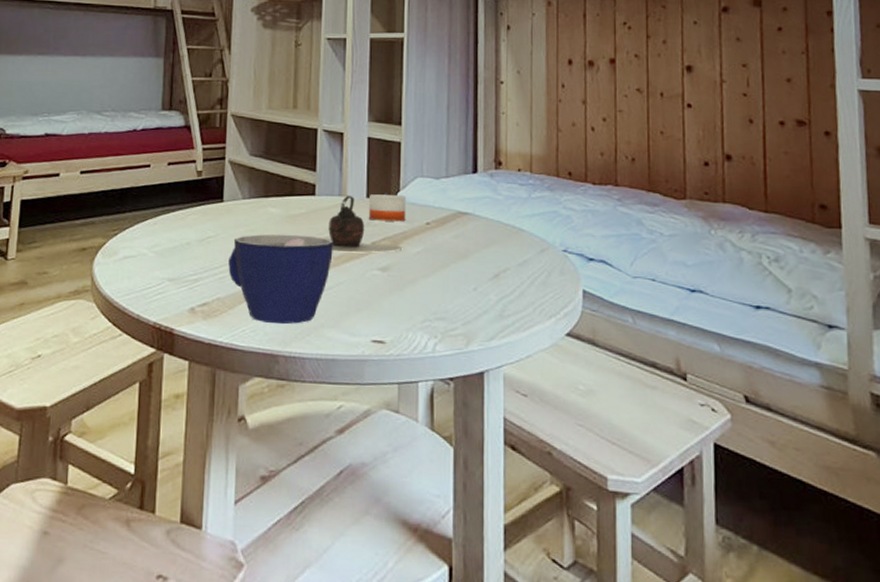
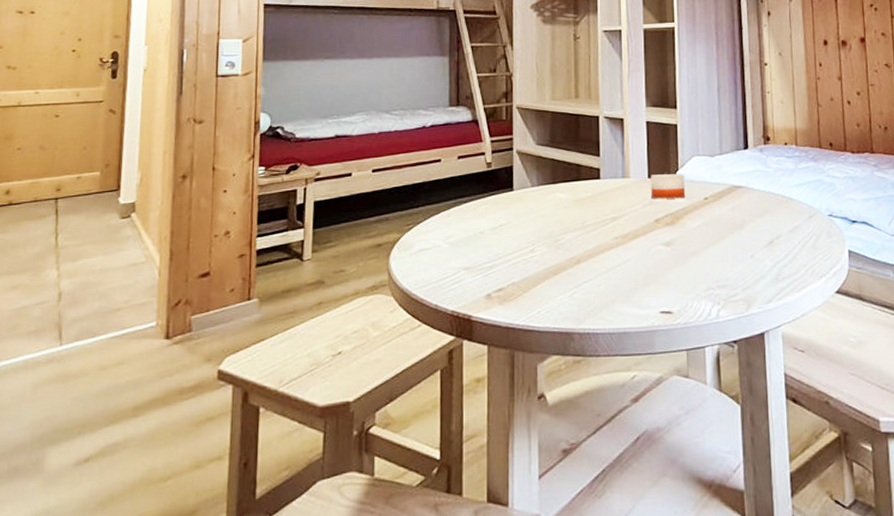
cup: present [228,234,333,325] -> none [521,217,620,304]
teapot: present [328,195,402,253] -> none [614,176,683,231]

